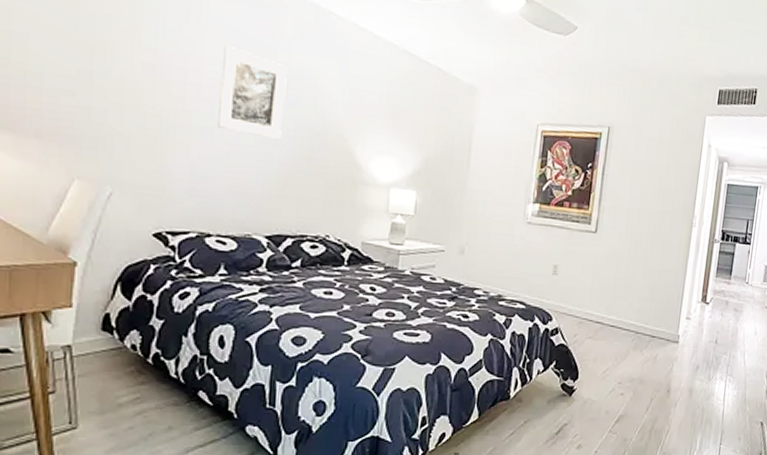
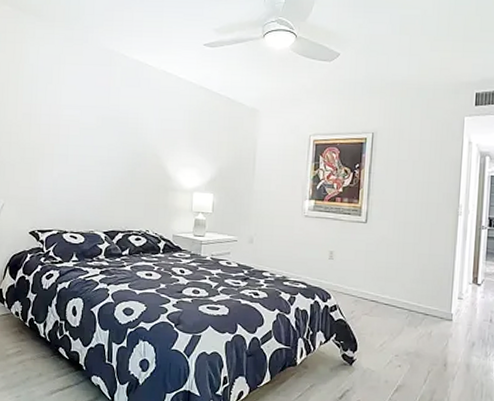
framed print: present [216,44,287,139] -> none [70,95,117,160]

